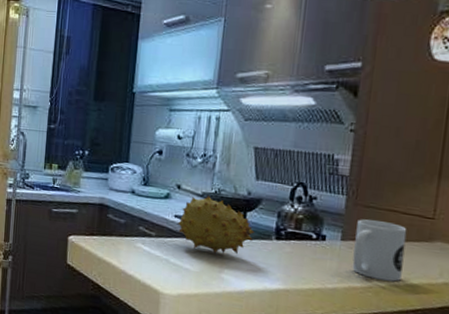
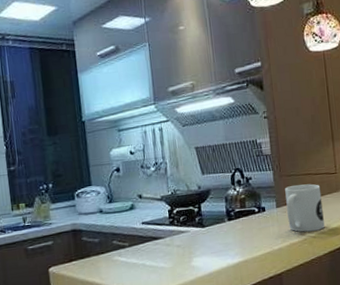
fruit: present [177,195,255,255] -> none [145,197,211,247]

